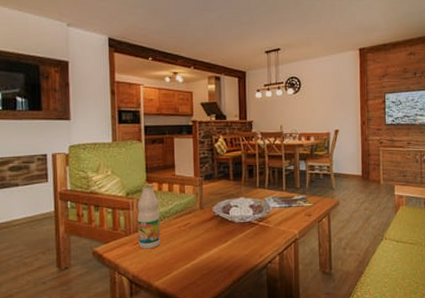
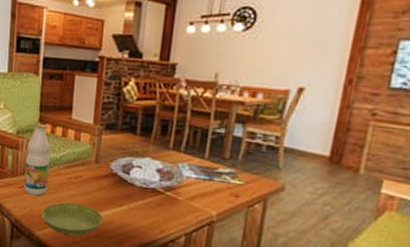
saucer: none [157,248,213,279] -> present [41,202,103,236]

